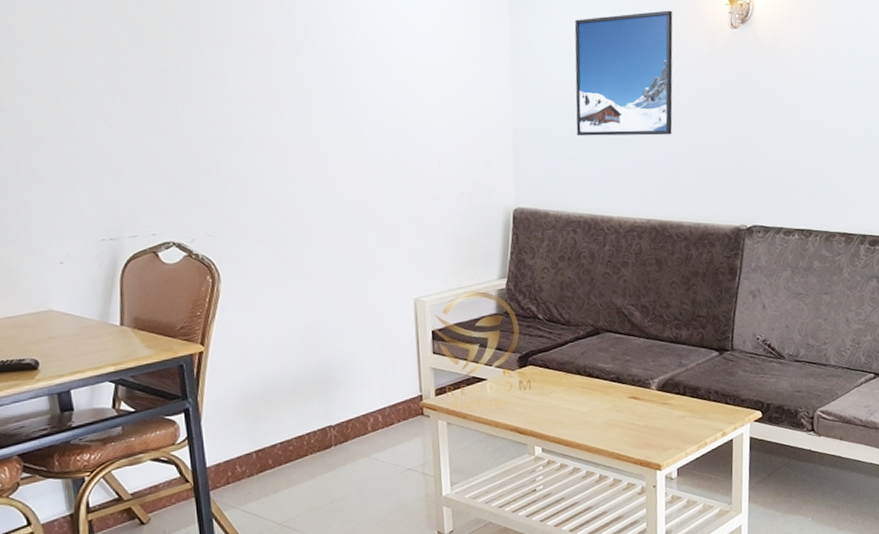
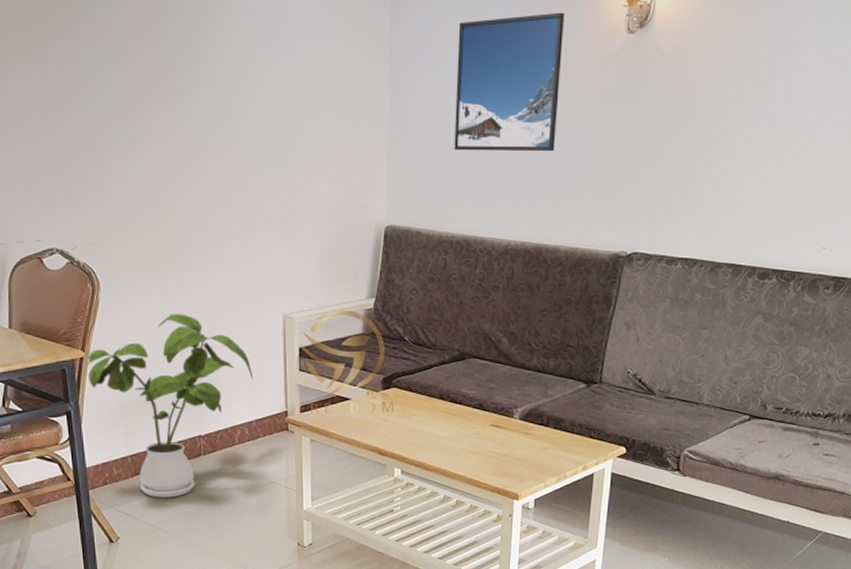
house plant: none [206,302,386,494] -> present [86,314,254,498]

